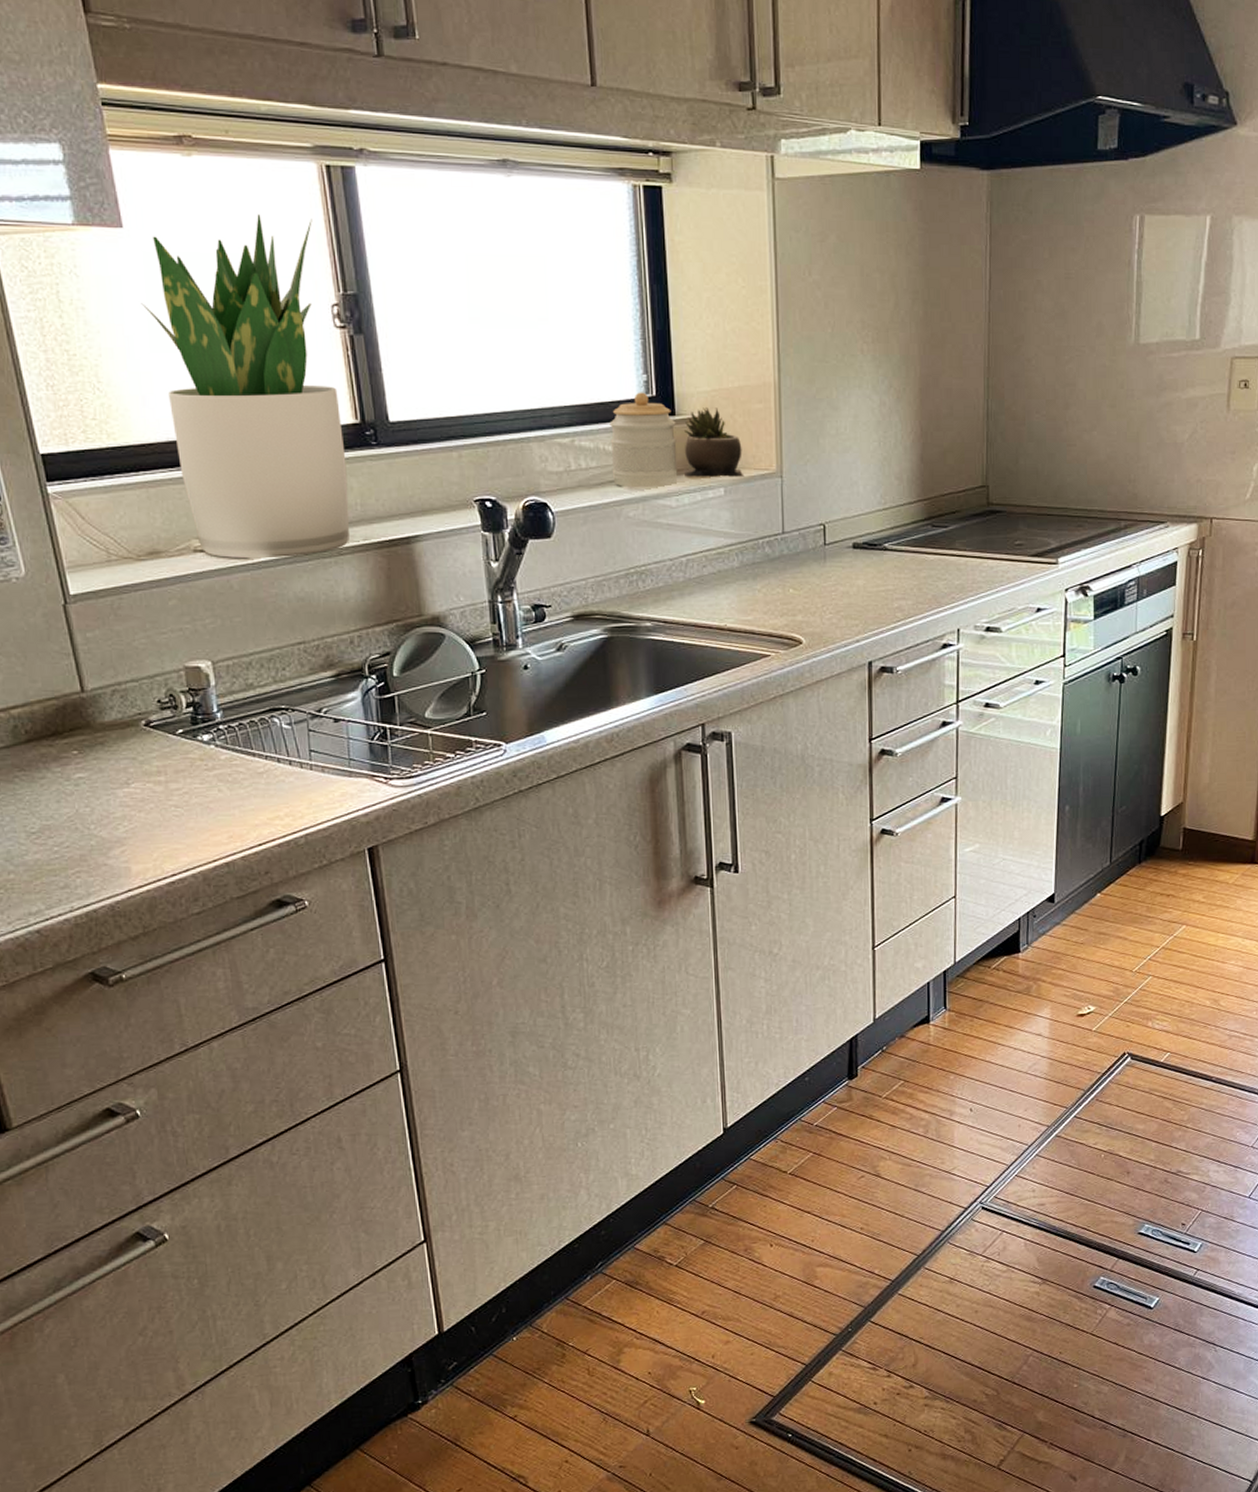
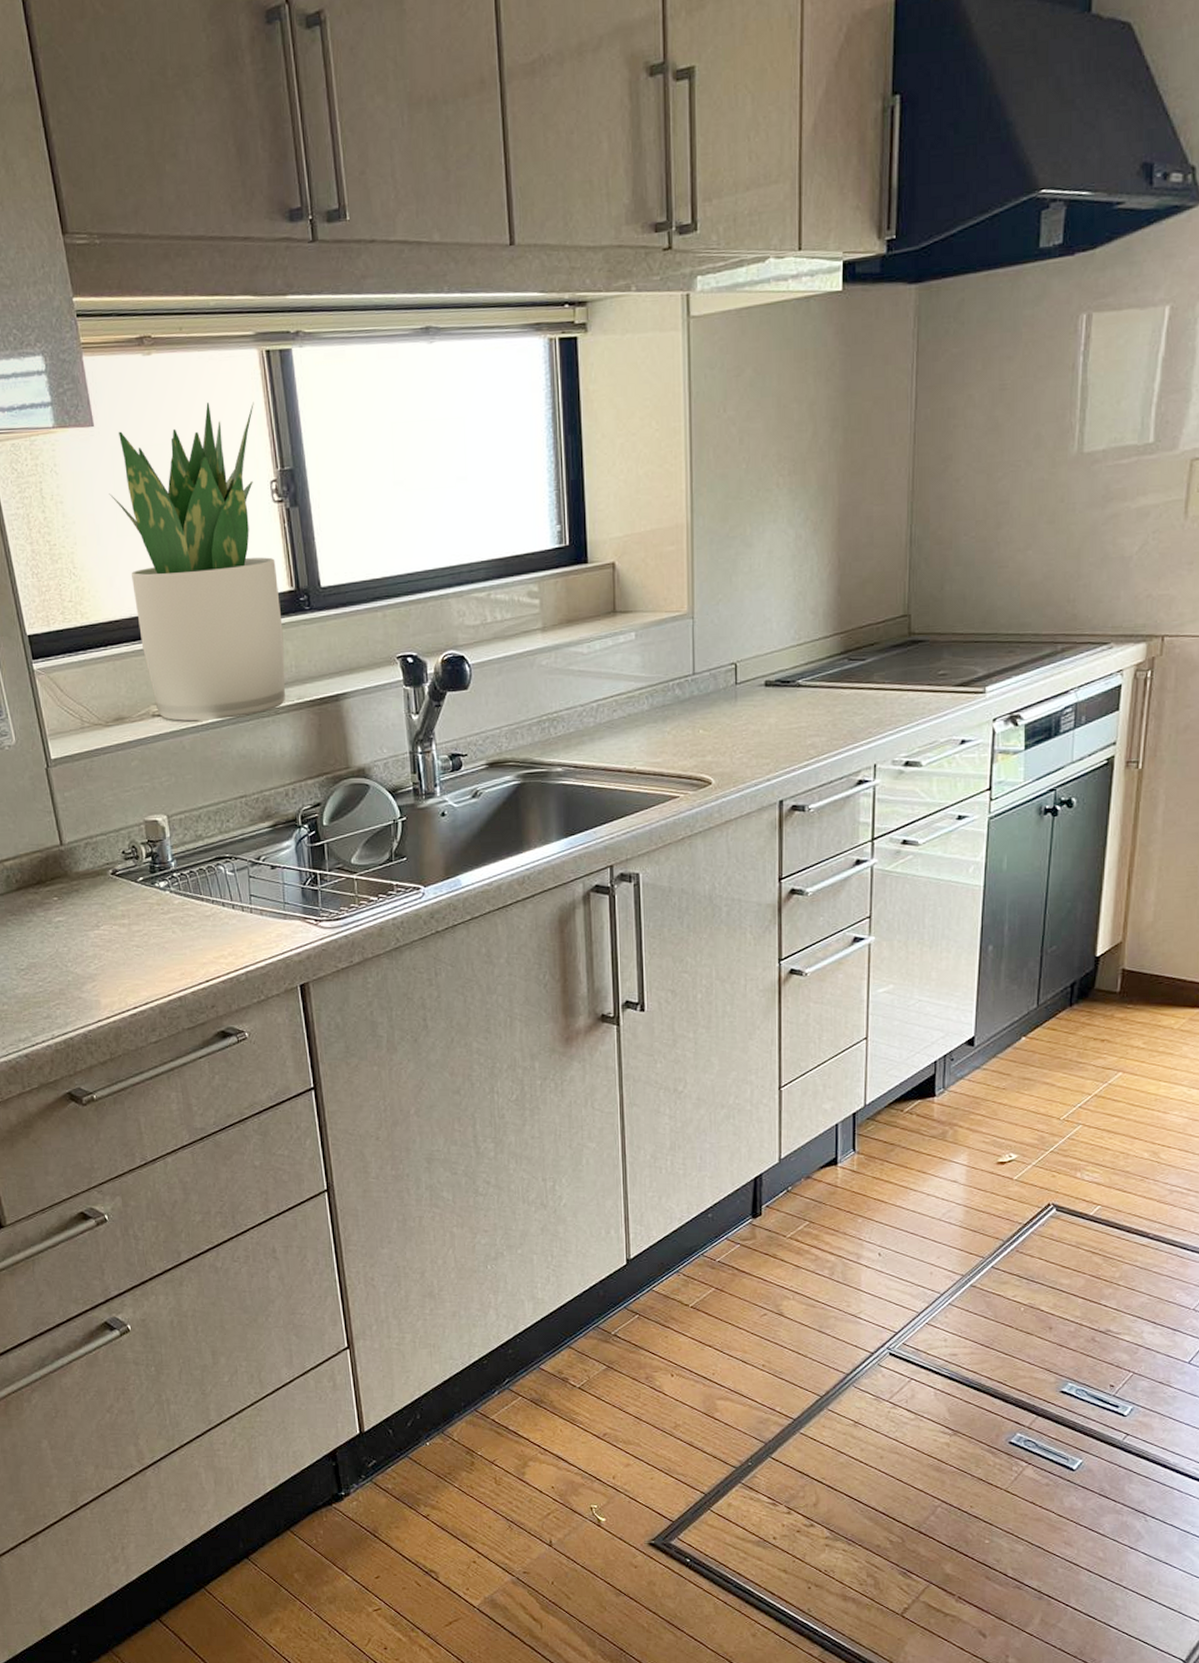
jar: present [610,392,678,488] -> none [524,542,590,637]
succulent plant: present [683,407,745,478] -> none [595,553,656,625]

